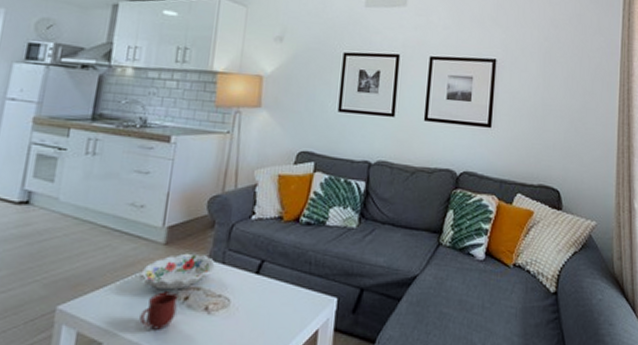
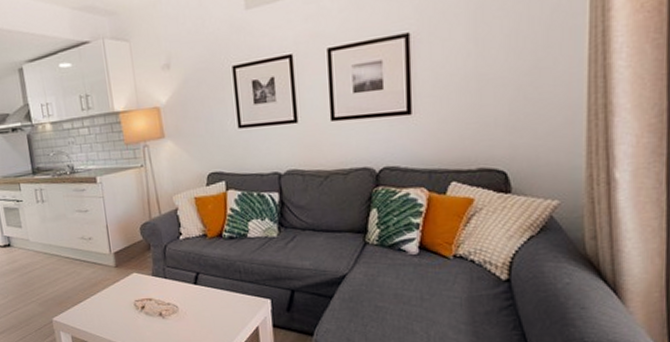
mug: present [139,292,178,330] -> none [112,303,138,332]
decorative bowl: present [140,253,215,290] -> none [103,272,159,302]

